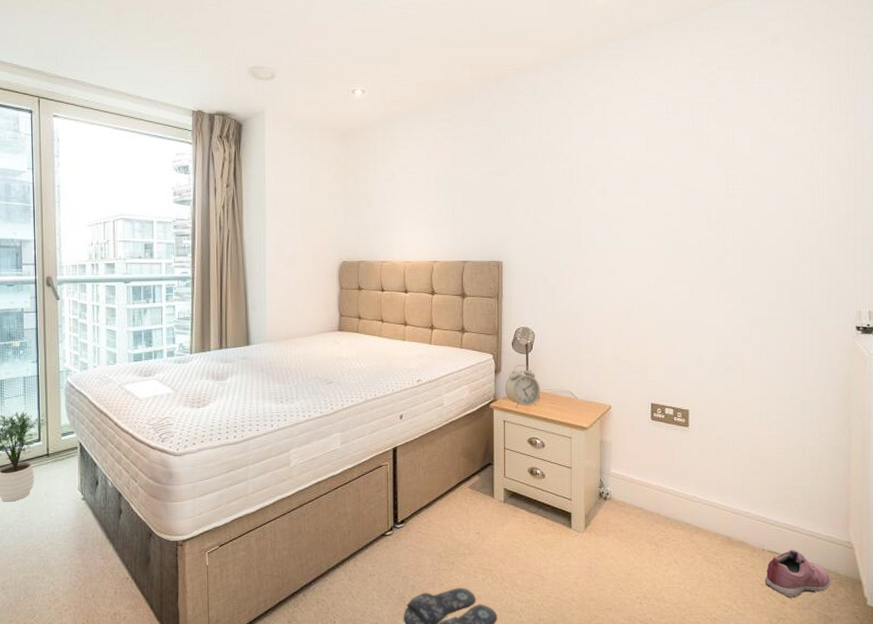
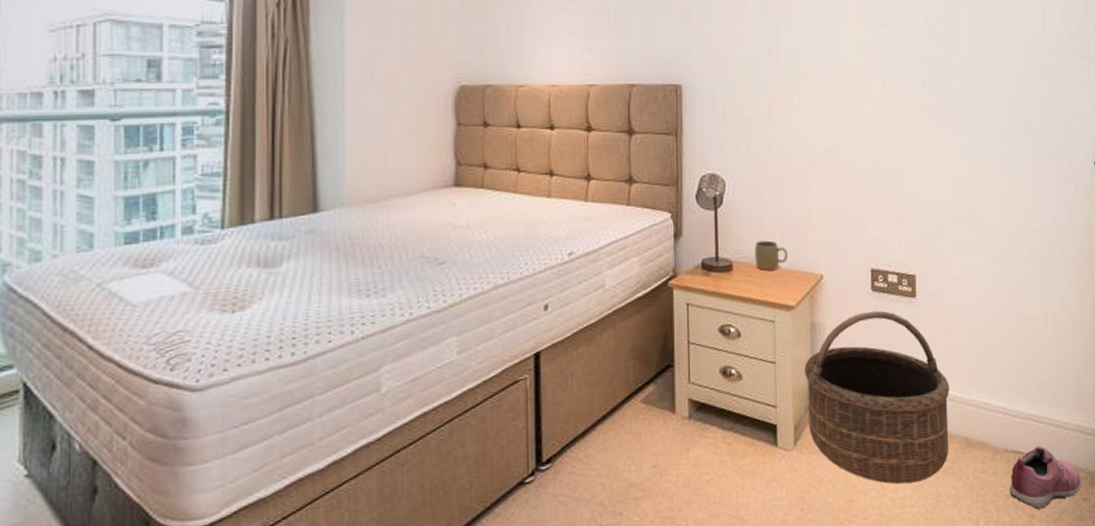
alarm clock: present [505,364,541,407] -> none [687,224,734,284]
mug: none [557,378,583,400] -> present [755,240,788,270]
basket: none [594,435,715,566] -> present [804,310,950,485]

